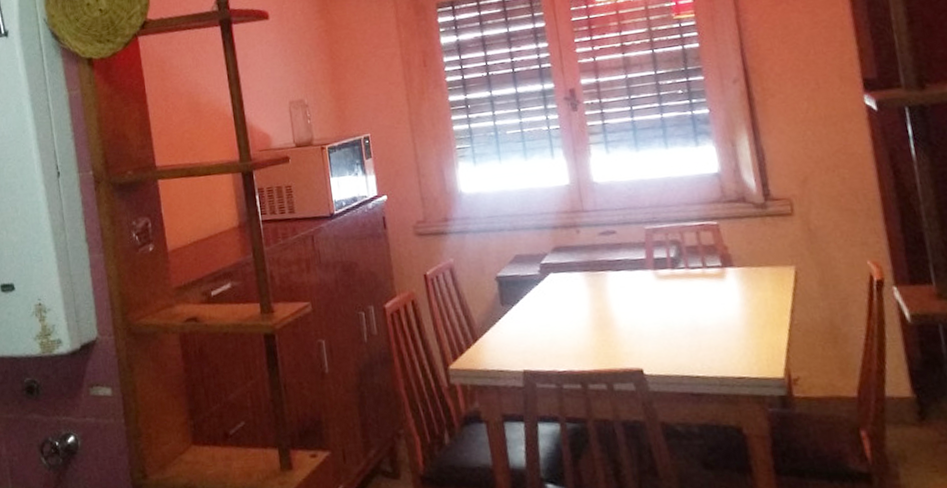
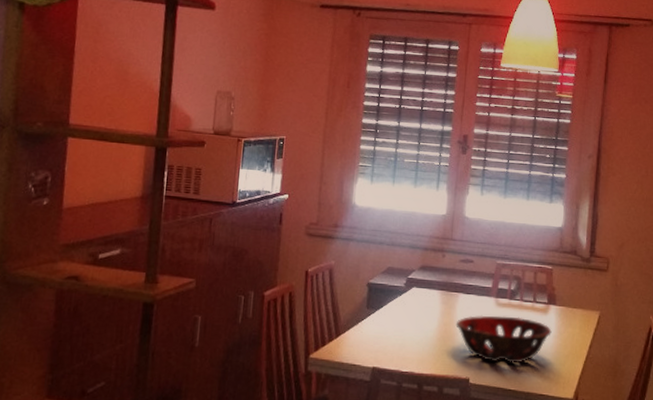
decorative bowl: none [611,288,736,347] -> present [455,315,552,363]

